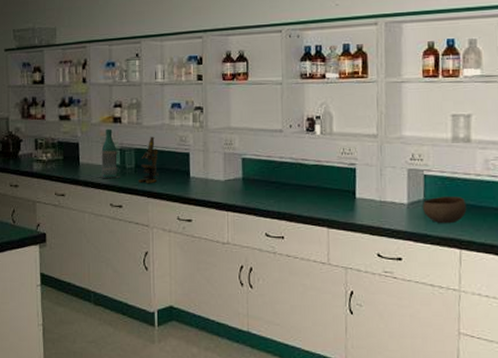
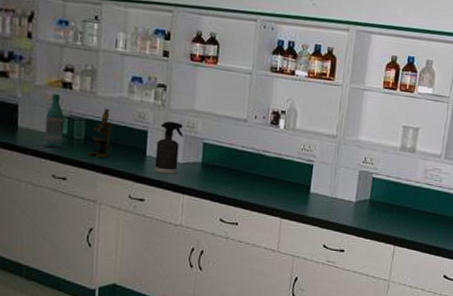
spray bottle: none [198,141,223,193] -> present [154,121,184,175]
bowl: present [423,196,467,224] -> none [368,198,405,223]

